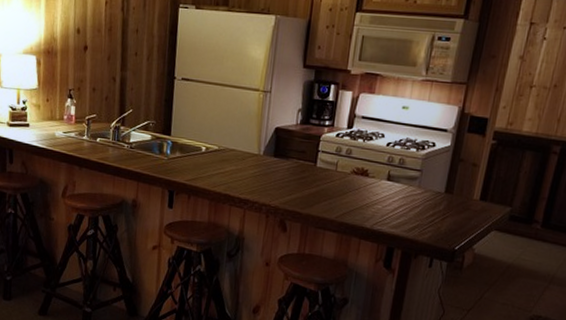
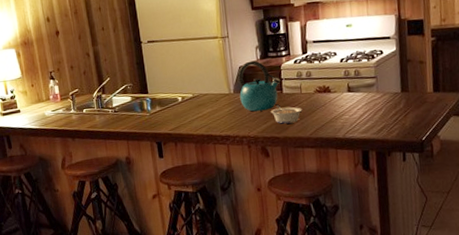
kettle: none [268,123,318,181] -> present [237,60,281,112]
legume: none [299,178,333,201] -> present [271,105,303,124]

